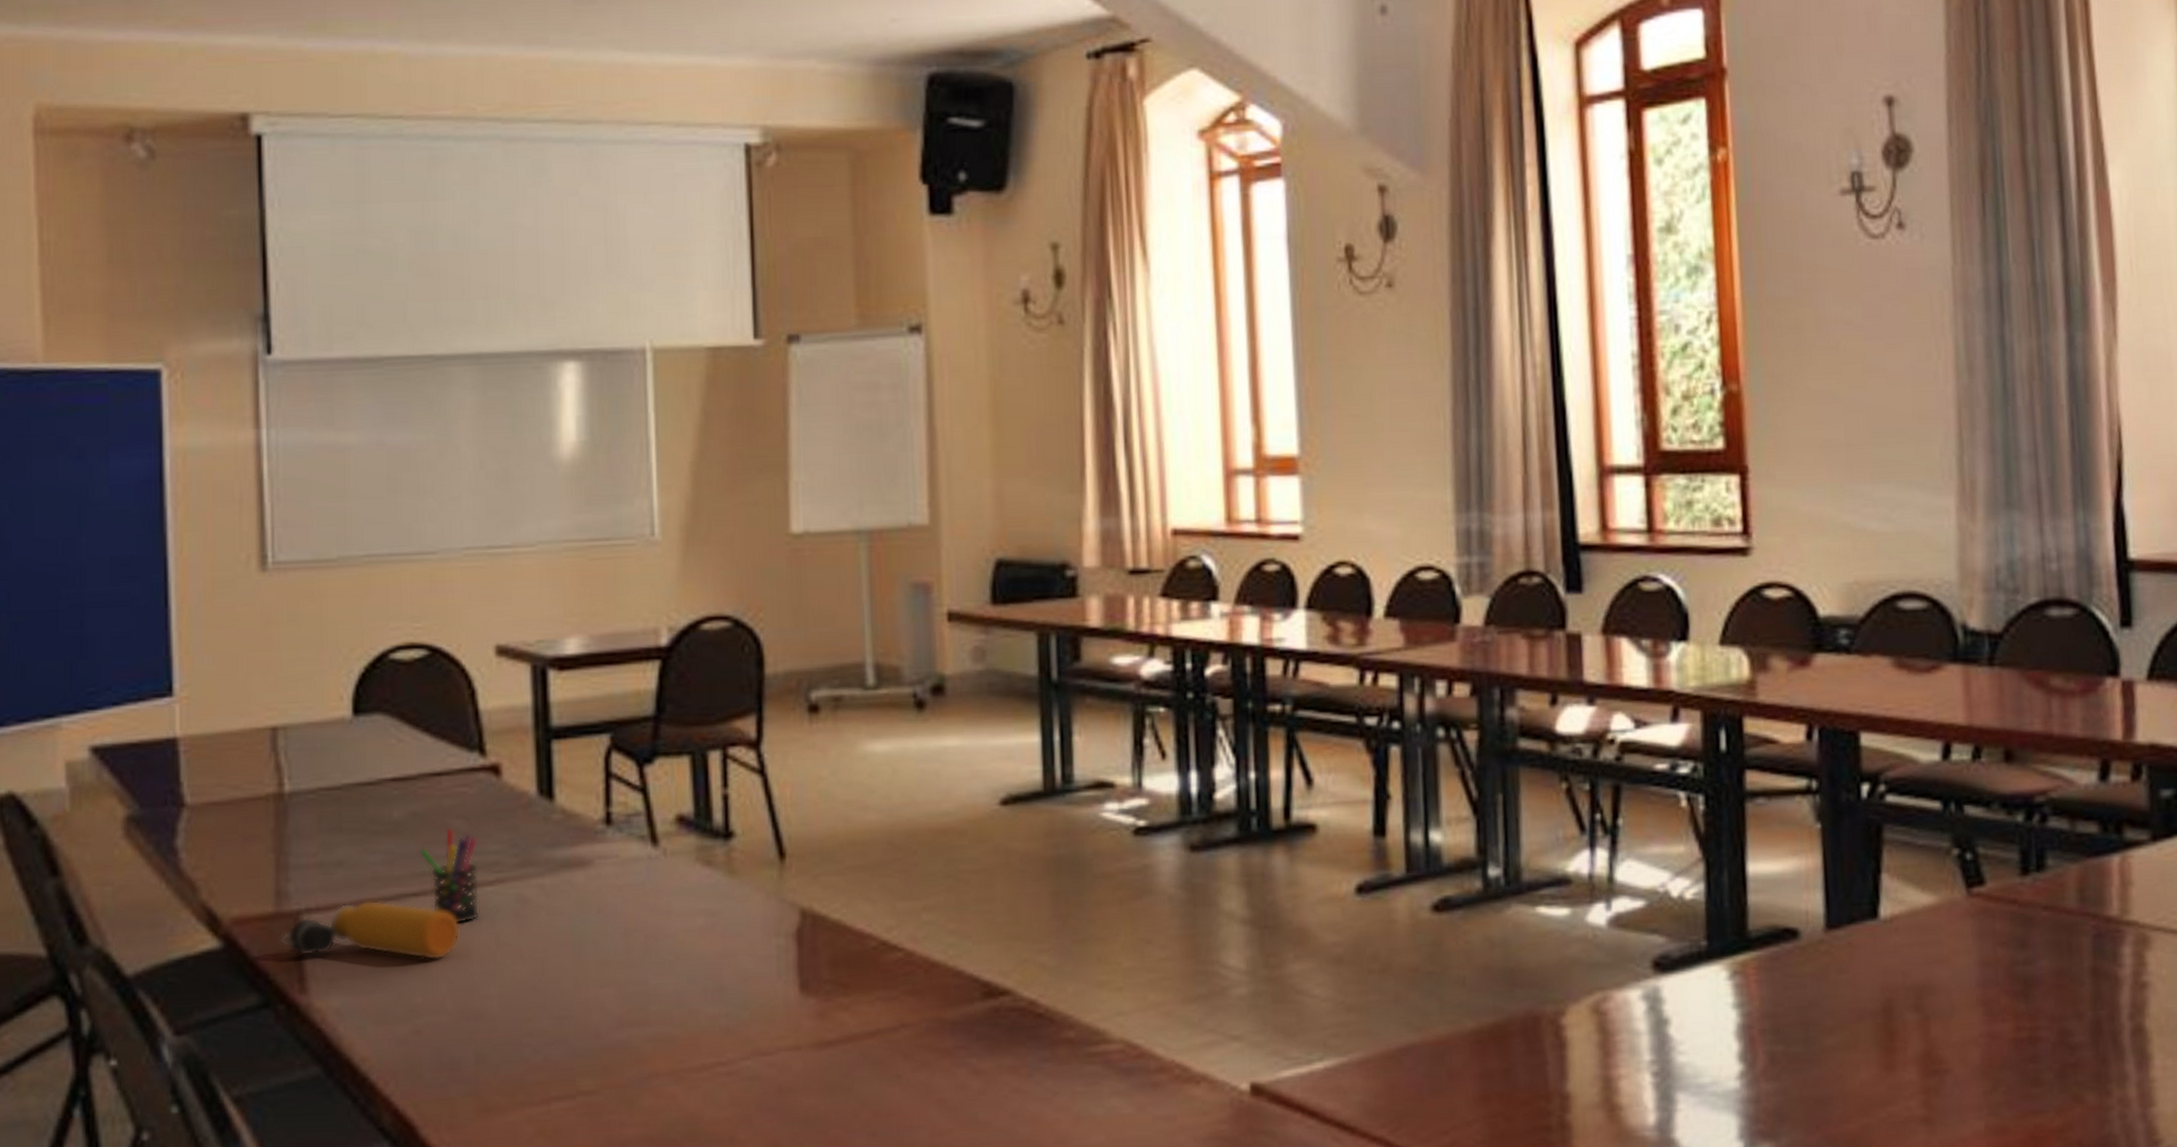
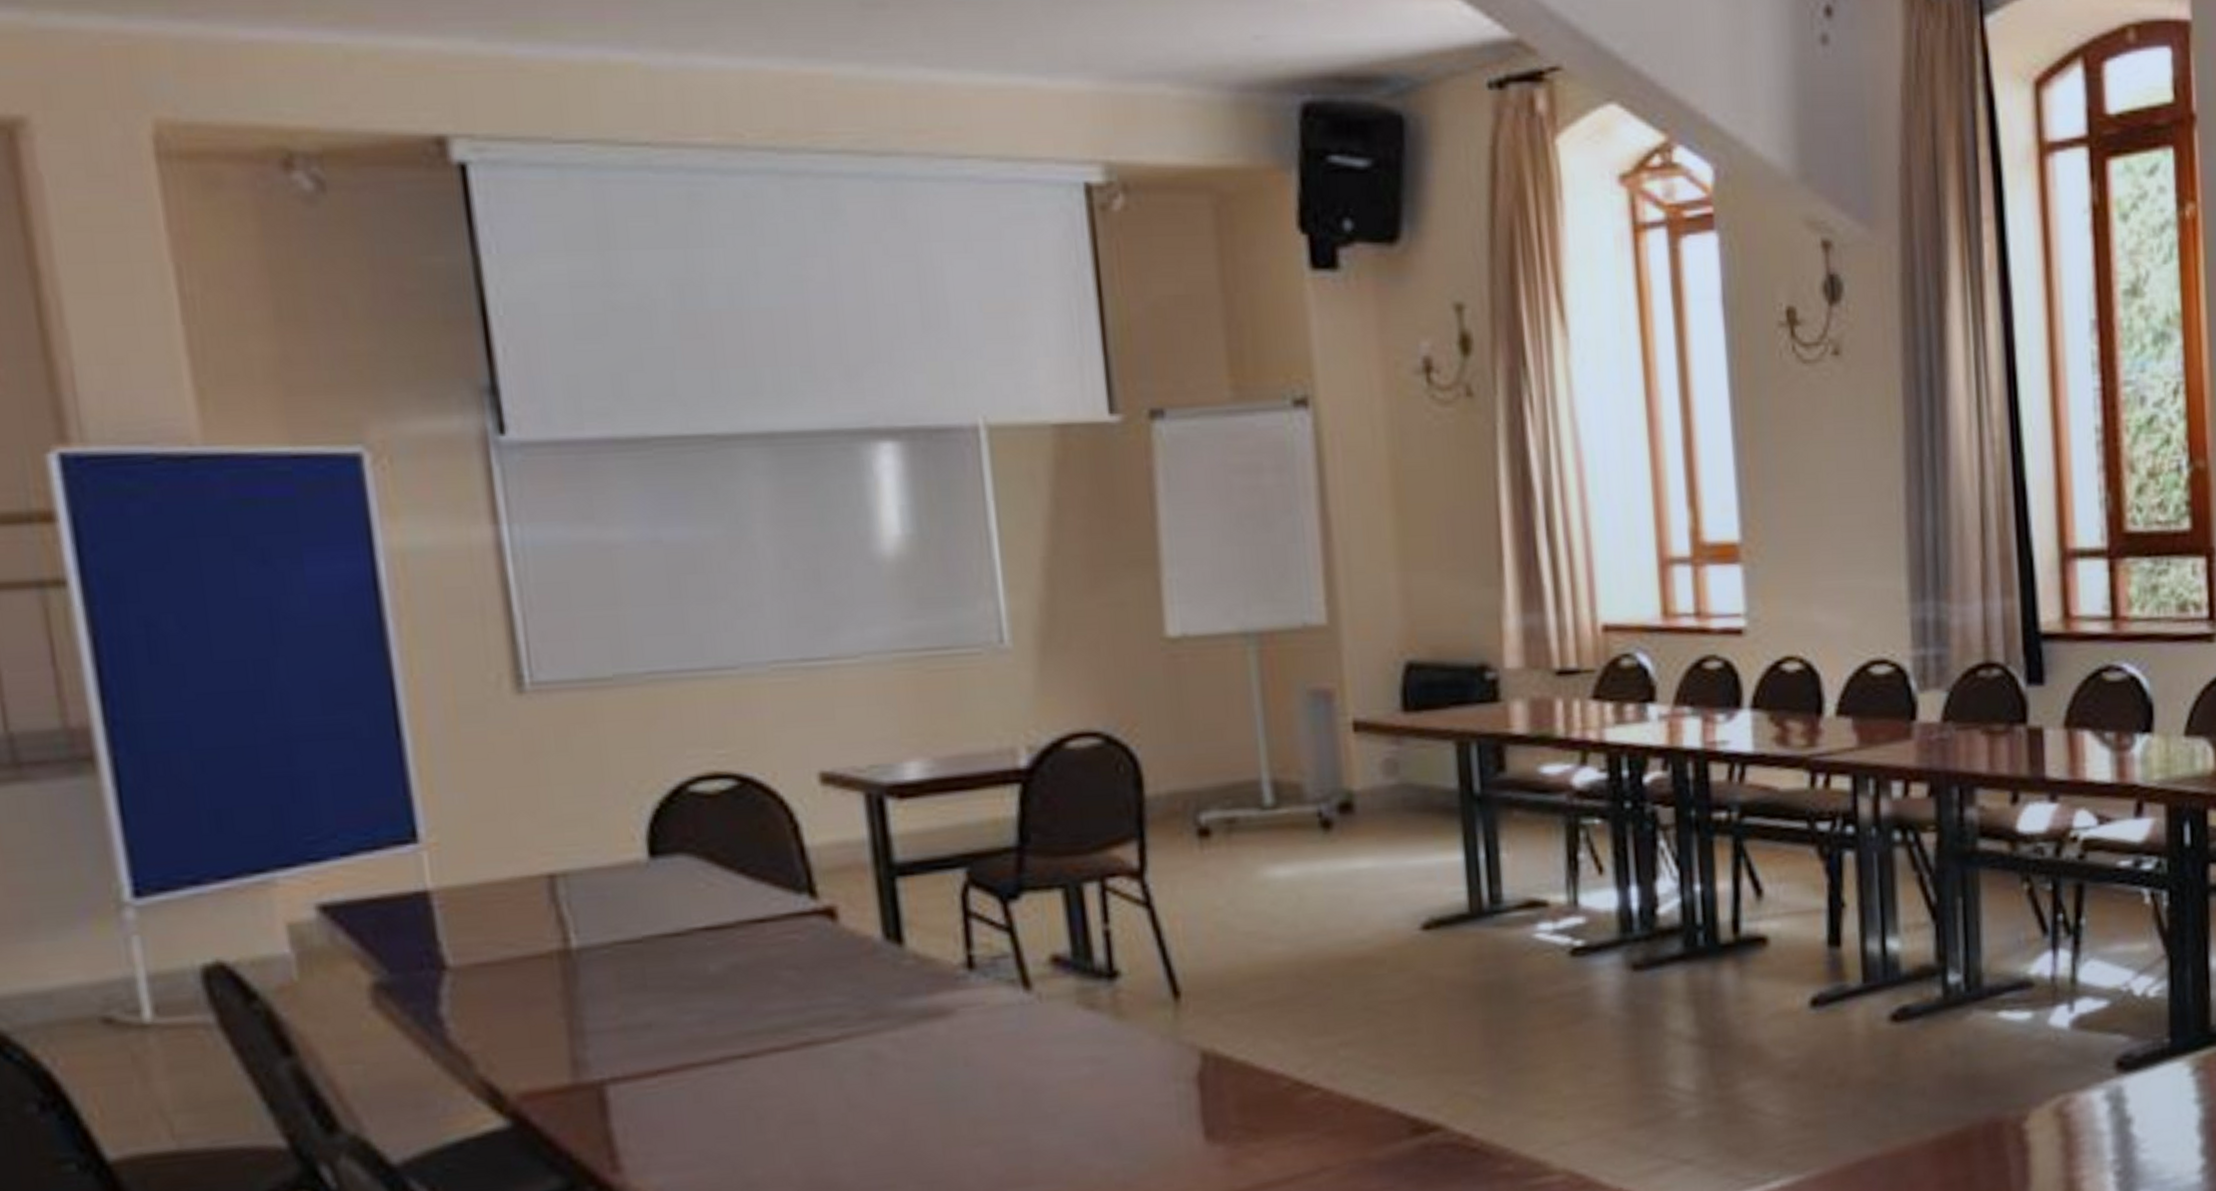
water bottle: present [281,900,461,961] -> none [582,1065,803,1131]
pen holder: present [419,829,480,924] -> none [744,981,824,1087]

